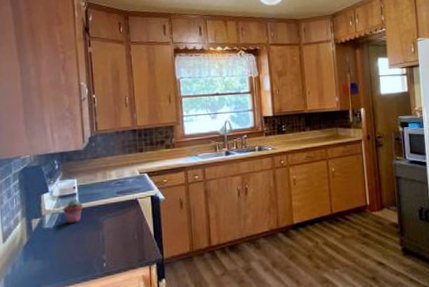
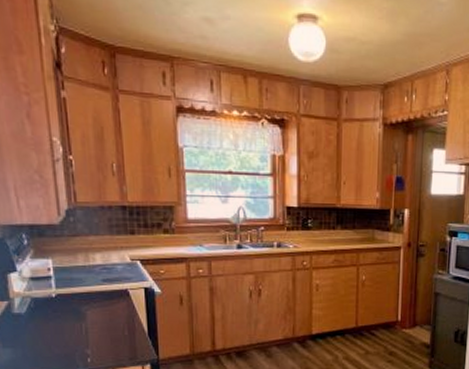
potted succulent: present [63,199,83,223] -> none [36,283,61,310]

